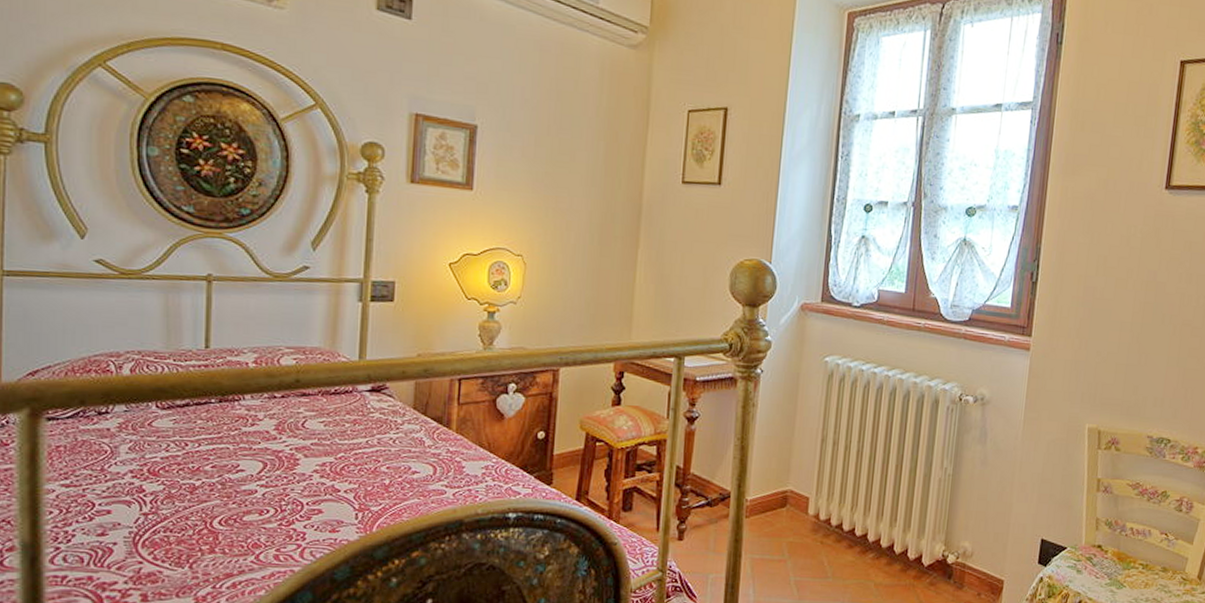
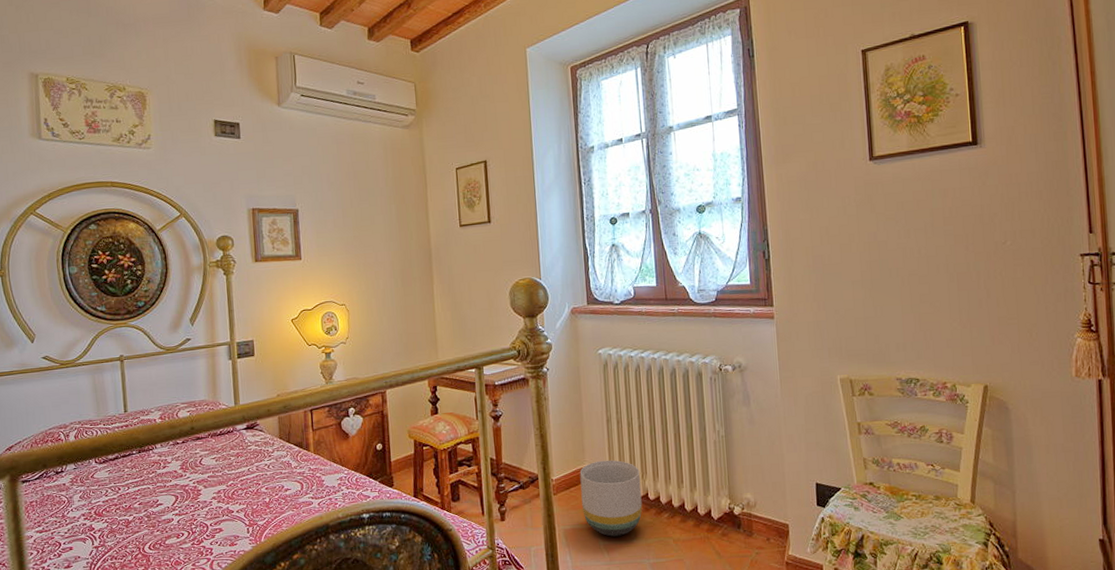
planter: none [776,484,850,573] -> present [579,460,643,537]

